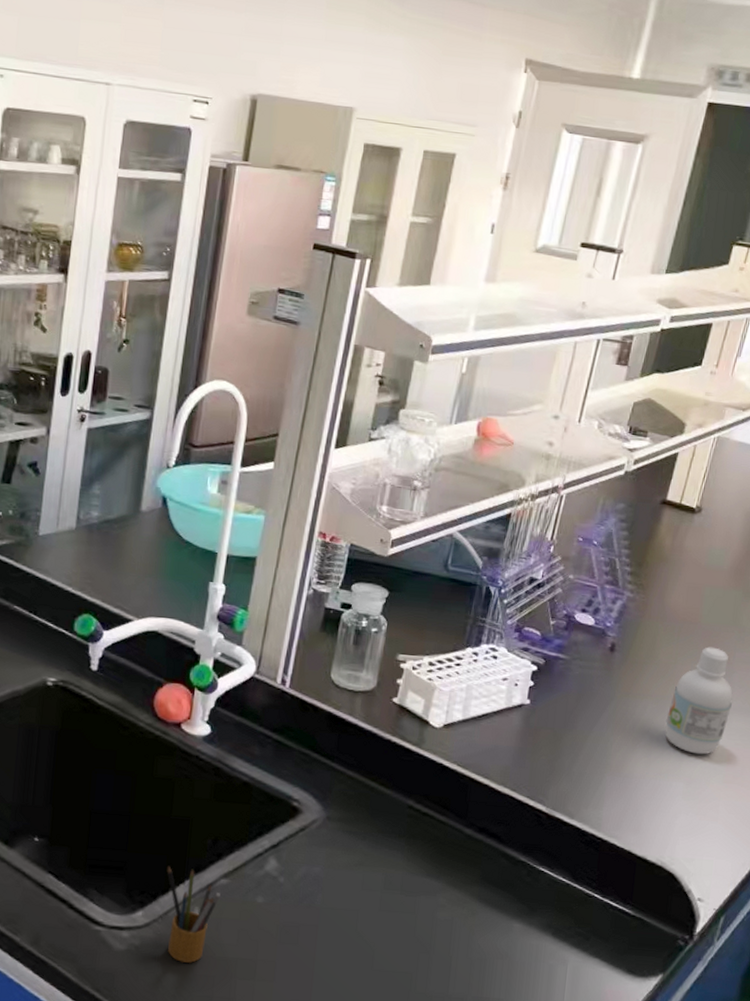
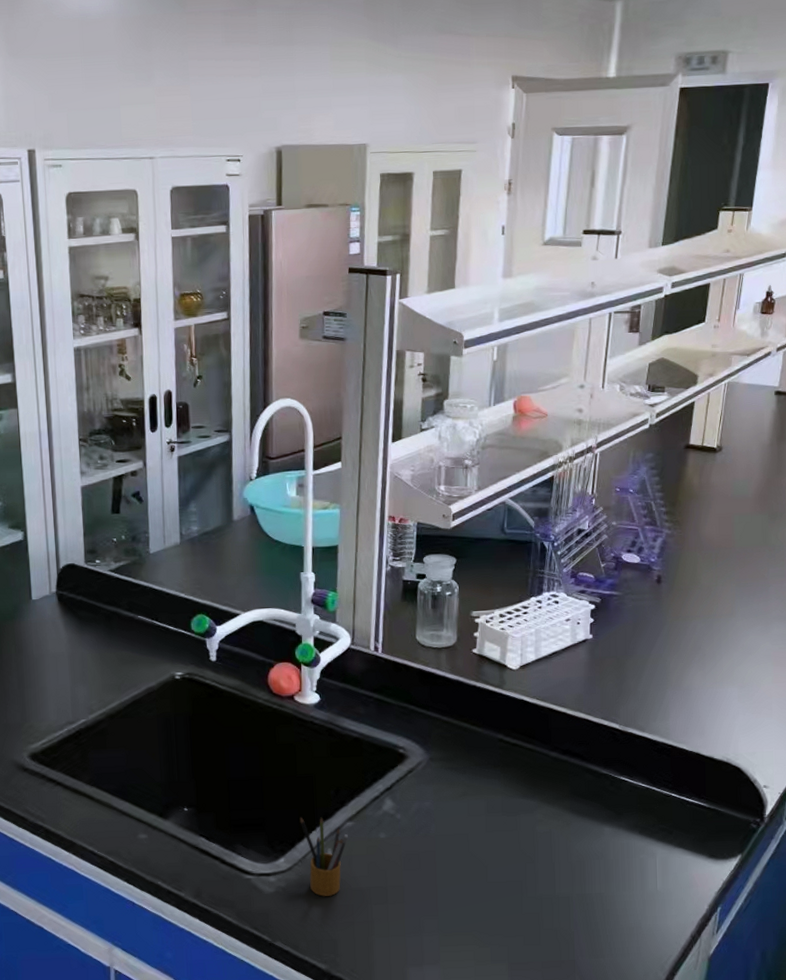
bottle: present [665,647,733,755] -> none [715,567,771,662]

